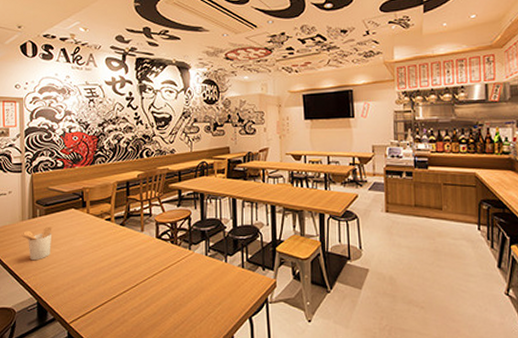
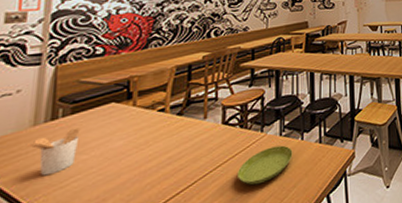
saucer: none [171,264,218,296] -> present [238,145,293,185]

